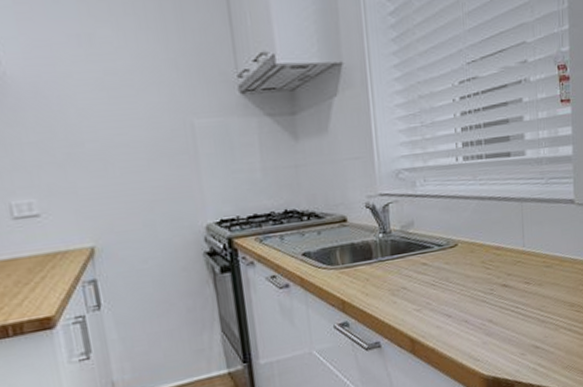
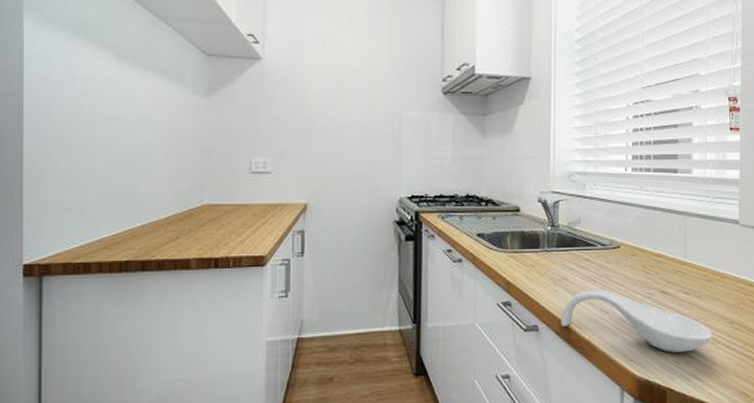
spoon rest: none [403,293,555,346] -> present [561,289,713,353]

